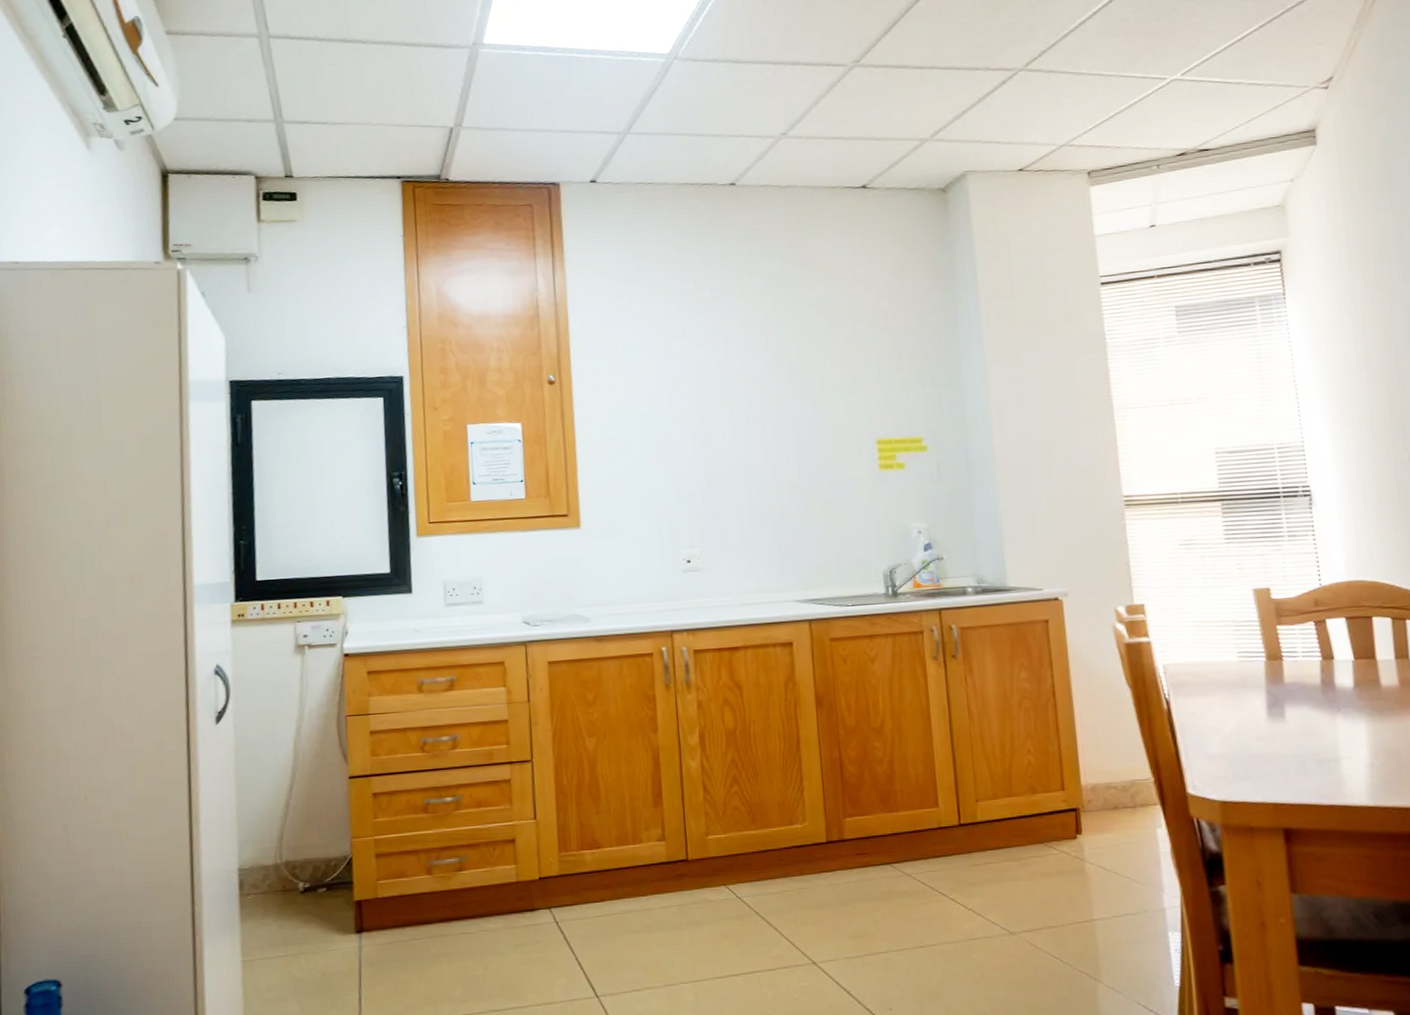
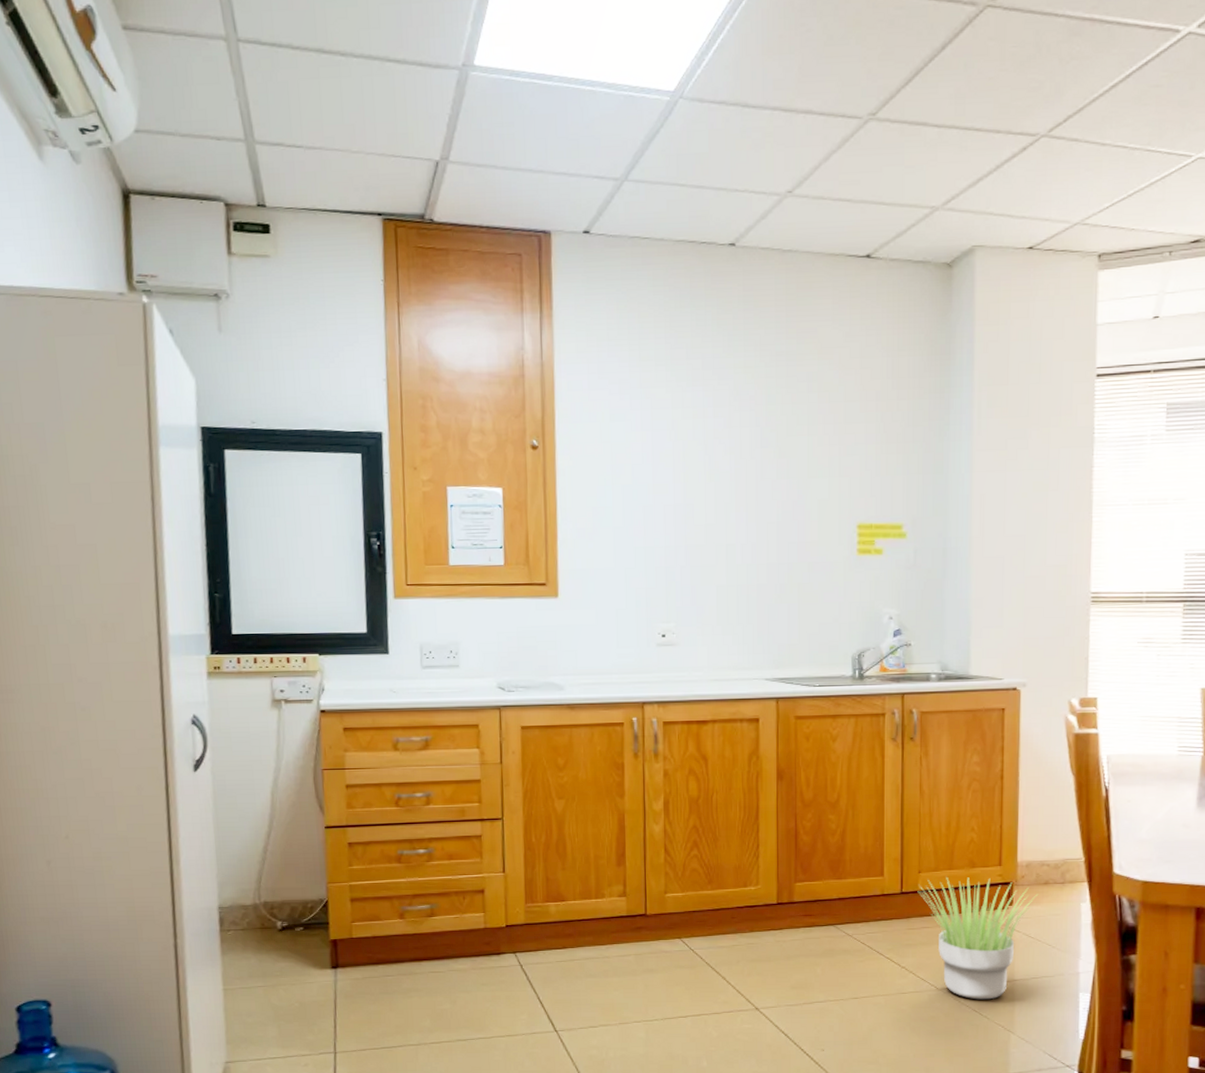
potted plant: none [977,804,1109,944] -> present [917,877,1039,1000]

